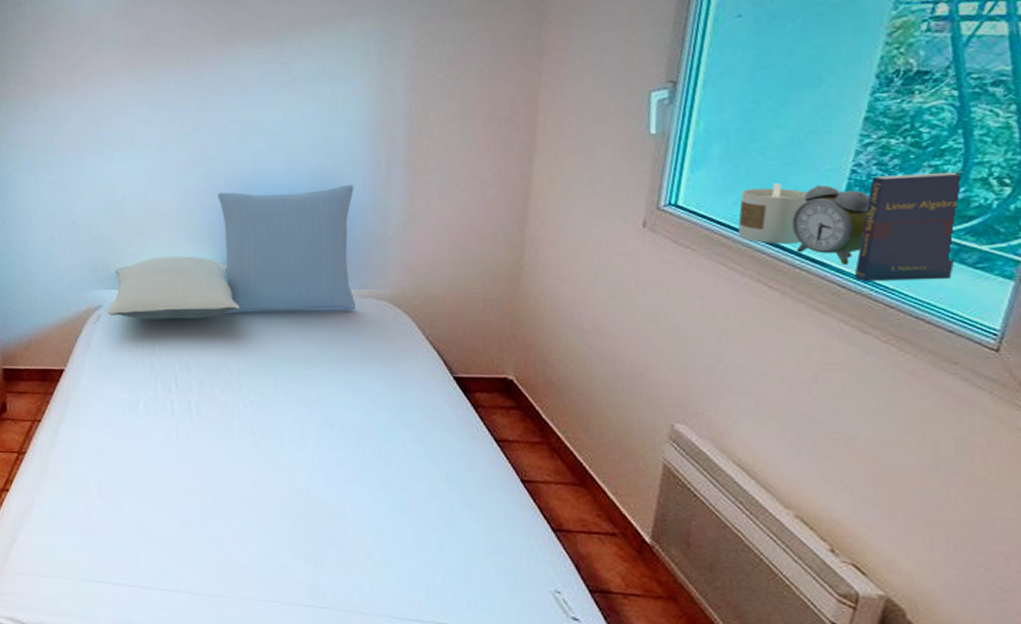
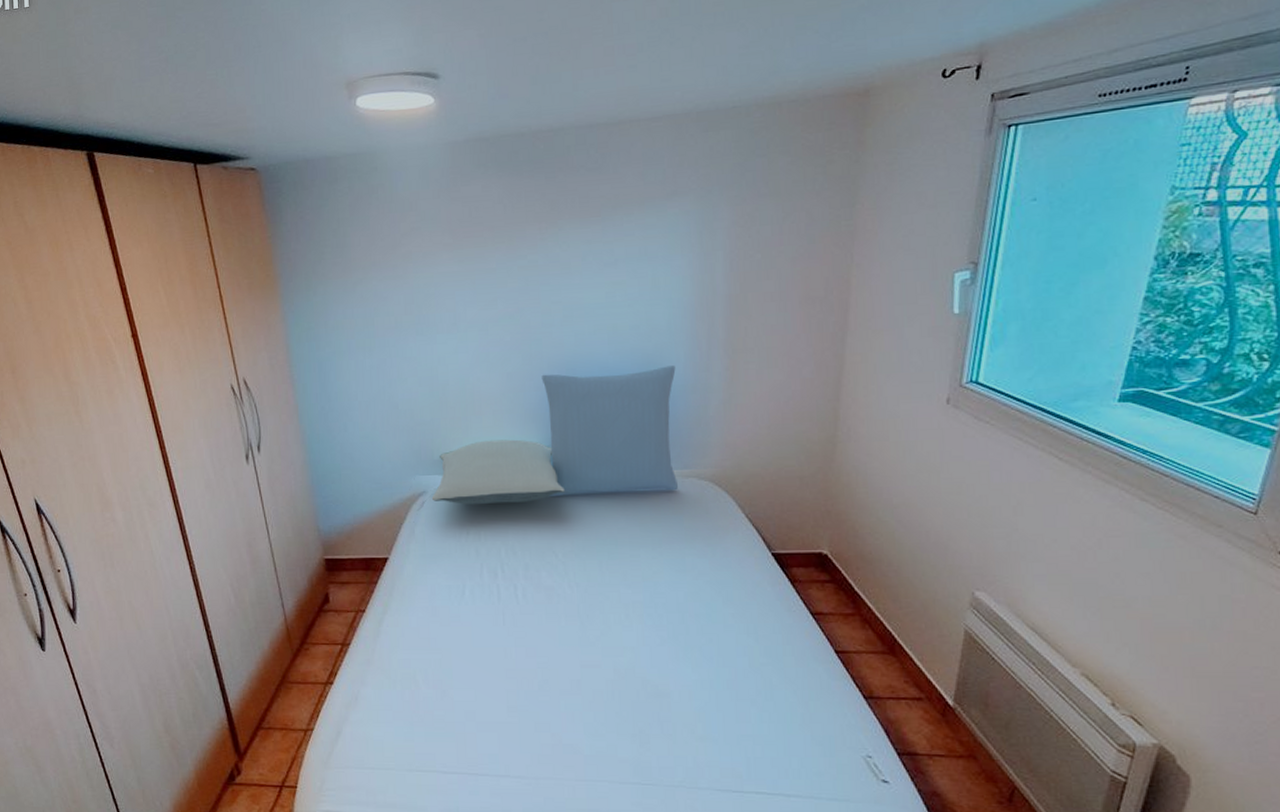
candle: present [737,183,807,244] -> none [1032,360,1094,418]
alarm clock: present [792,185,871,266] -> none [1080,361,1149,438]
book: present [854,171,964,283] -> none [1134,347,1229,453]

